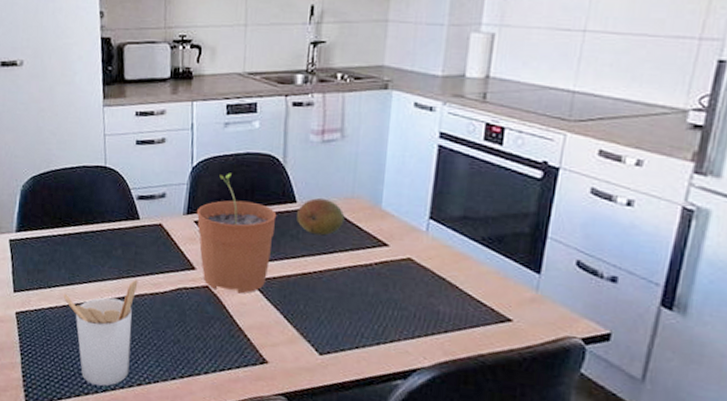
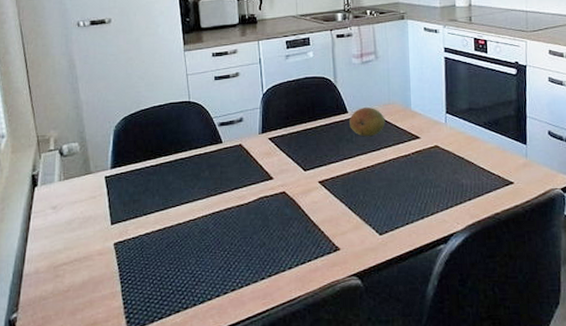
utensil holder: present [63,279,138,386] -> none [158,195,225,298]
plant pot: present [196,173,277,294] -> none [269,95,334,194]

